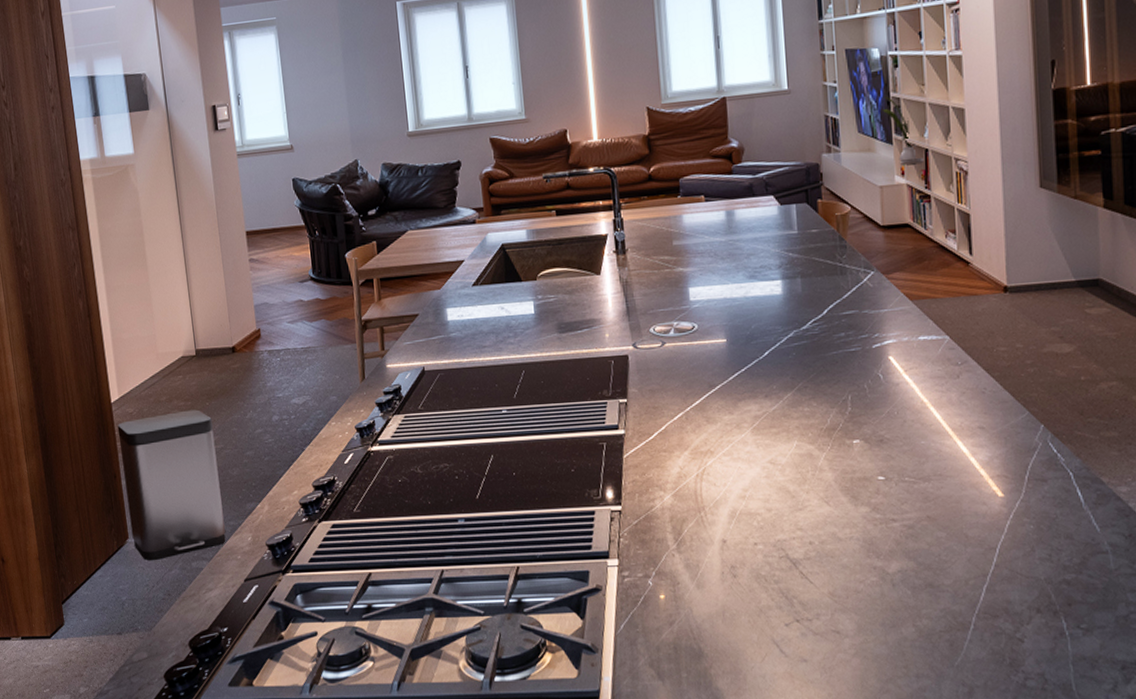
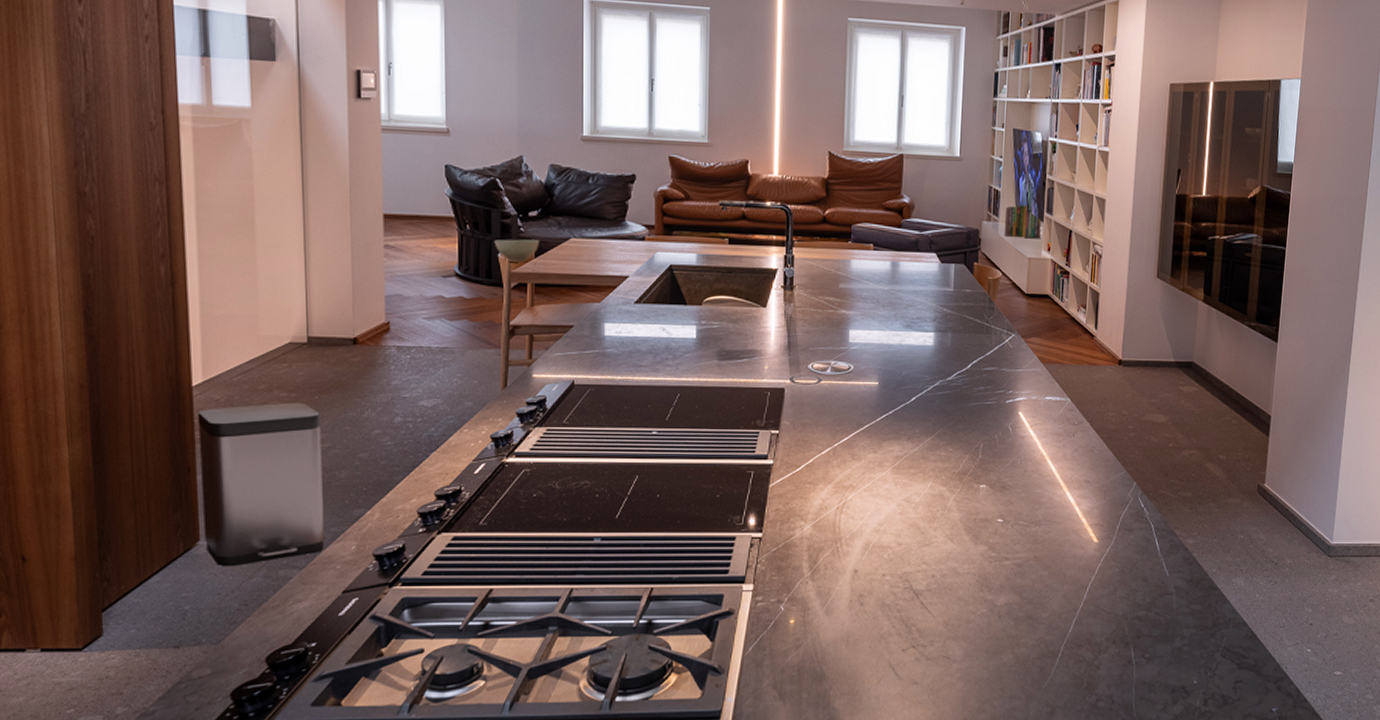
bowl: none [340,236,381,262] -> present [494,239,540,263]
books: none [846,129,891,168] -> present [1003,204,1041,239]
house plant: present [882,96,924,166] -> none [1038,177,1068,243]

